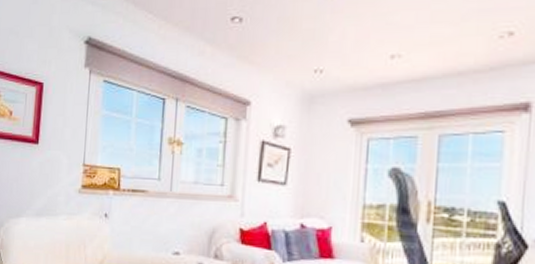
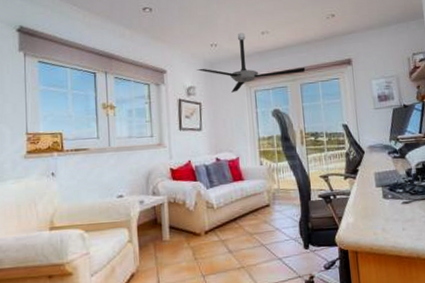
ceiling fan: none [291,55,451,138] -> present [197,32,306,92]

